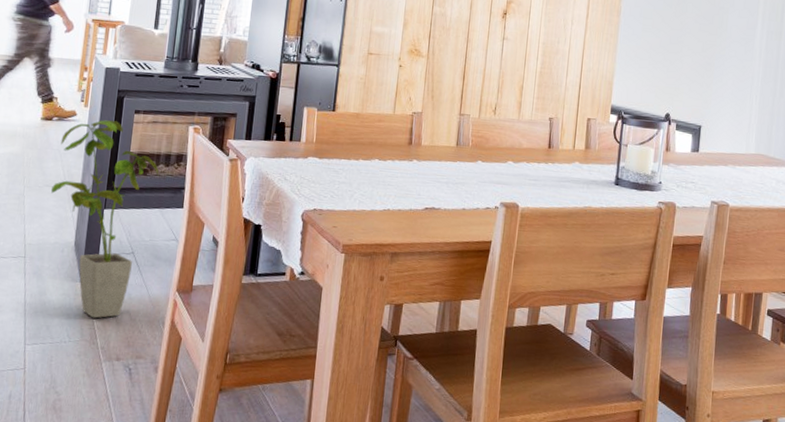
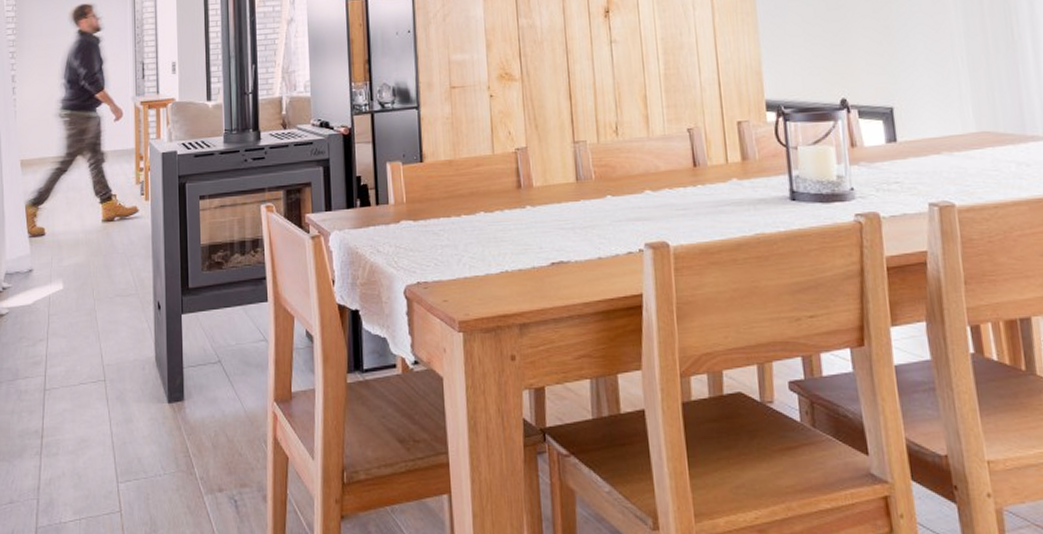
house plant: present [51,120,159,319] -> none [123,211,236,444]

